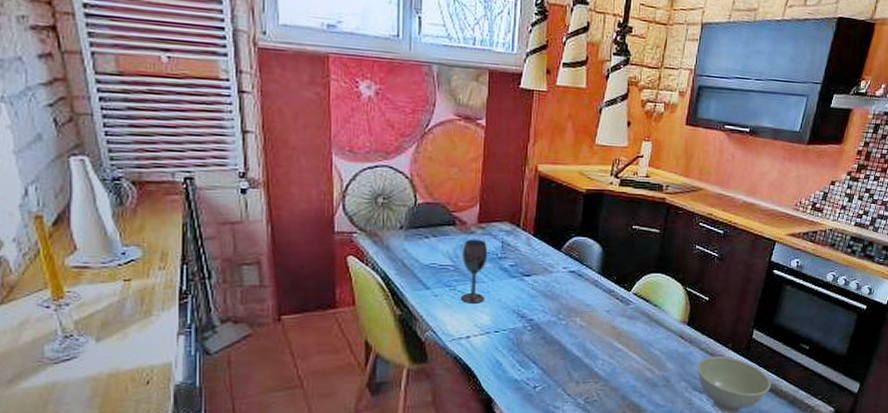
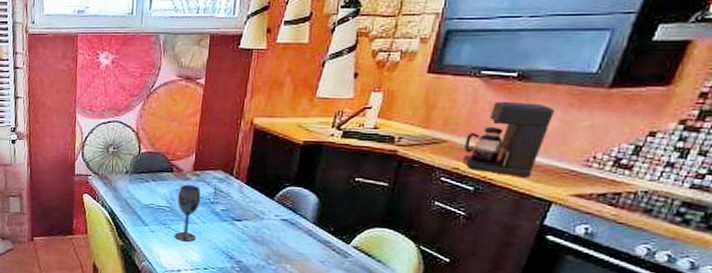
coffee maker: none [714,153,774,221] -> present [462,101,554,178]

